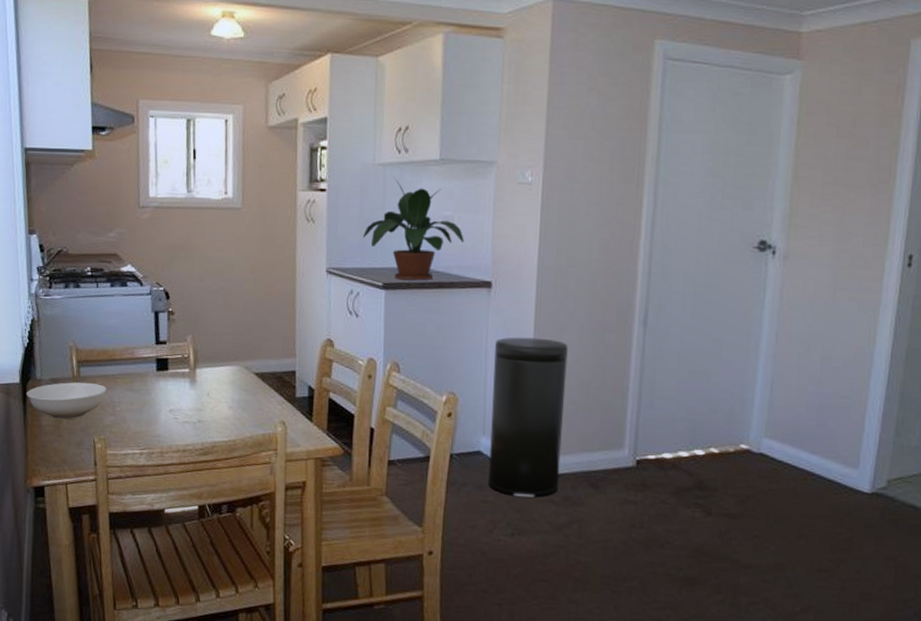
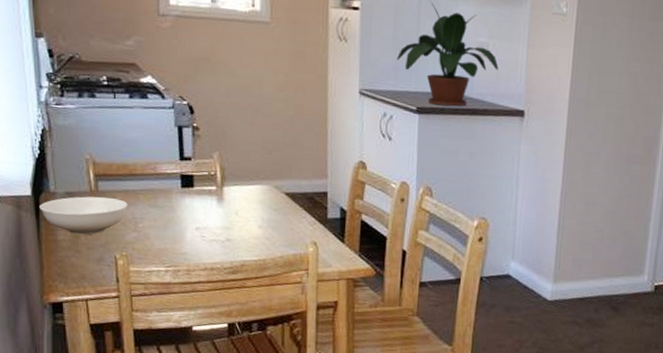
pedal bin: present [488,337,568,498] -> none [516,165,596,320]

